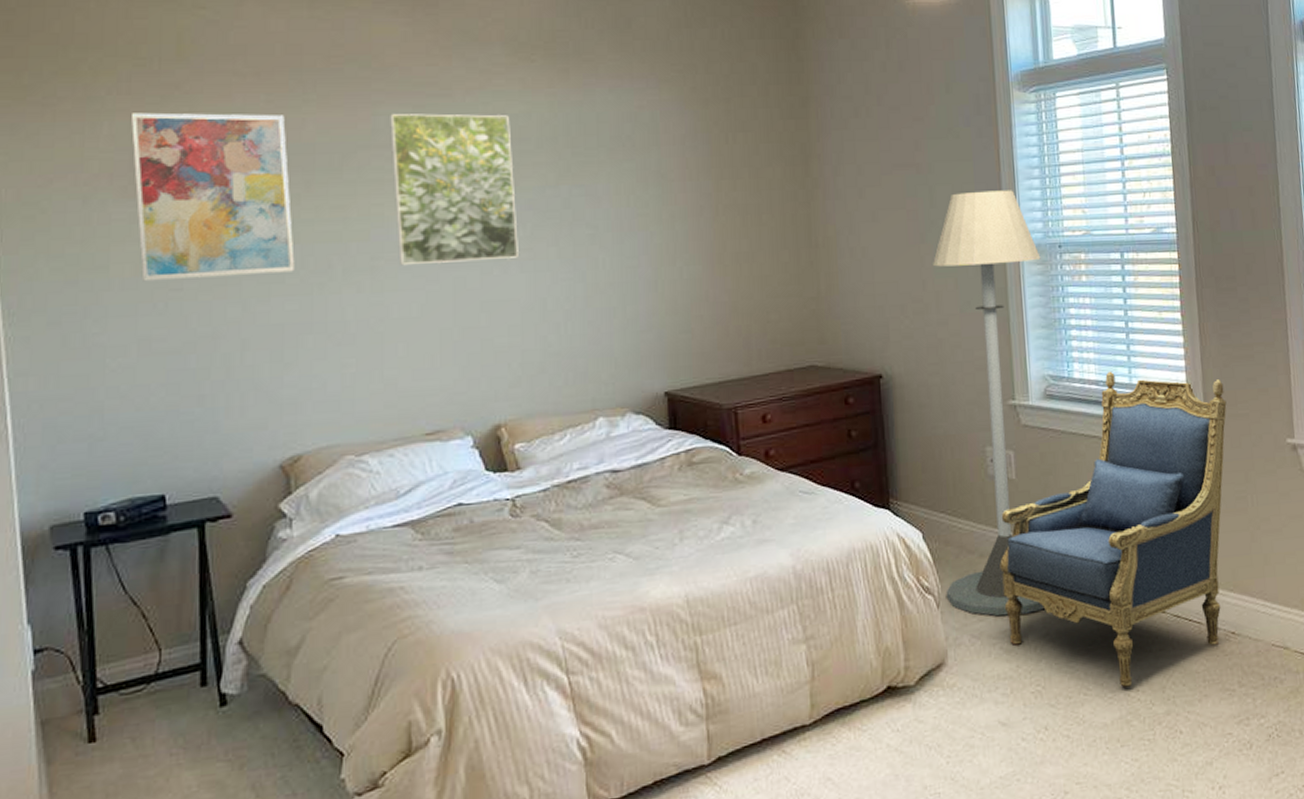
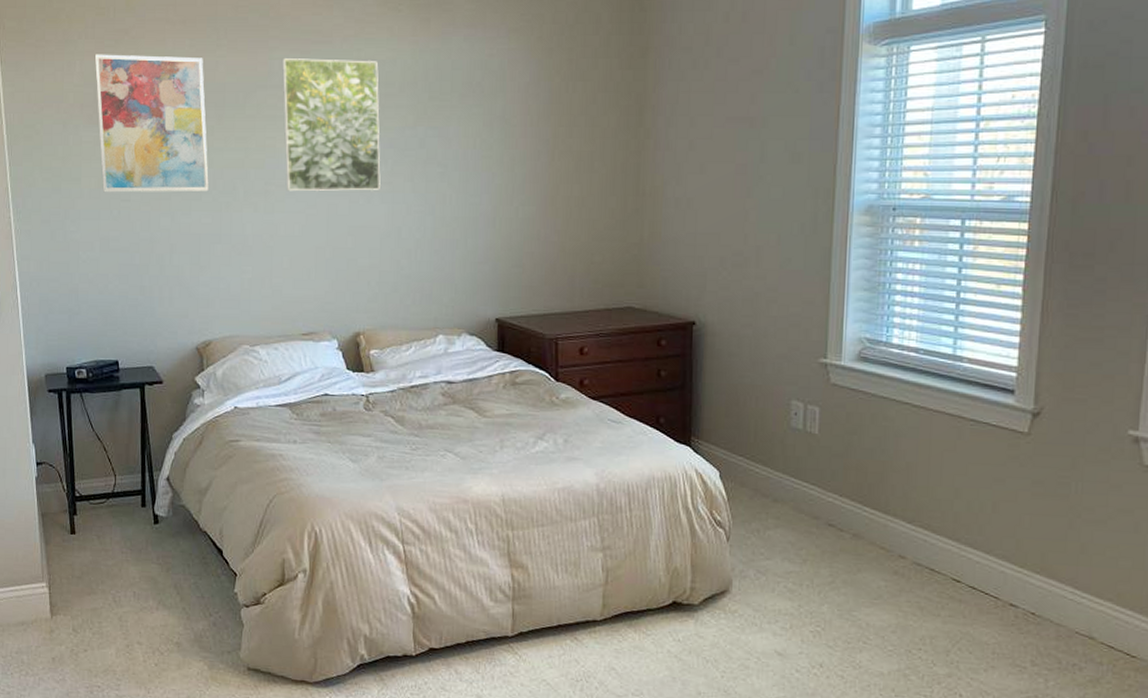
floor lamp: present [933,190,1045,617] -> none [736,148,872,560]
armchair: present [1000,371,1227,687] -> none [792,340,1062,644]

